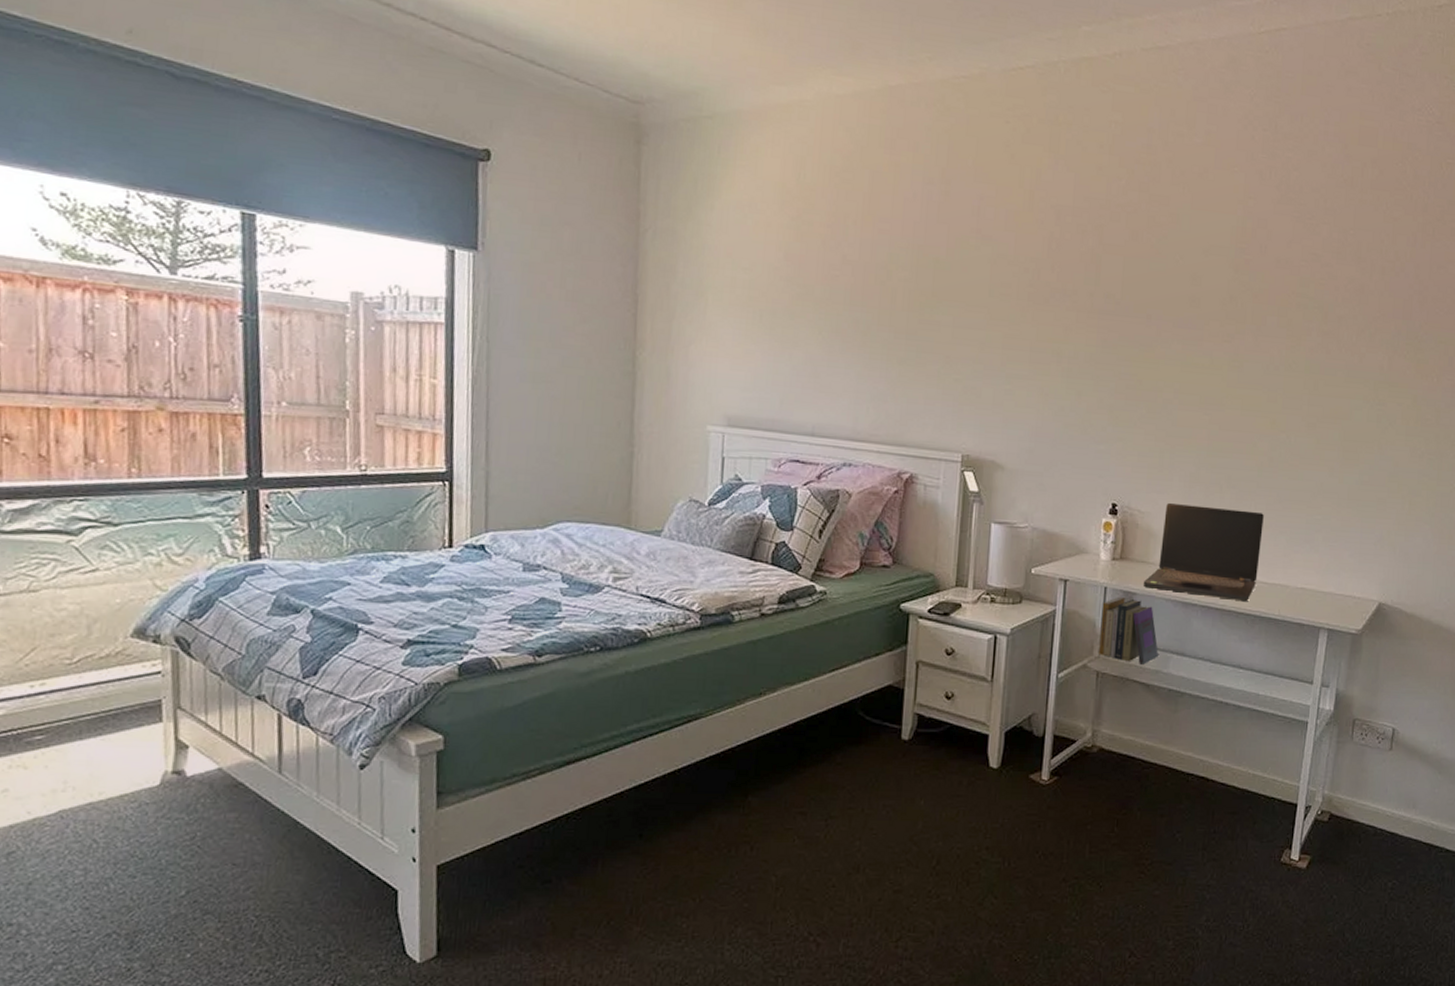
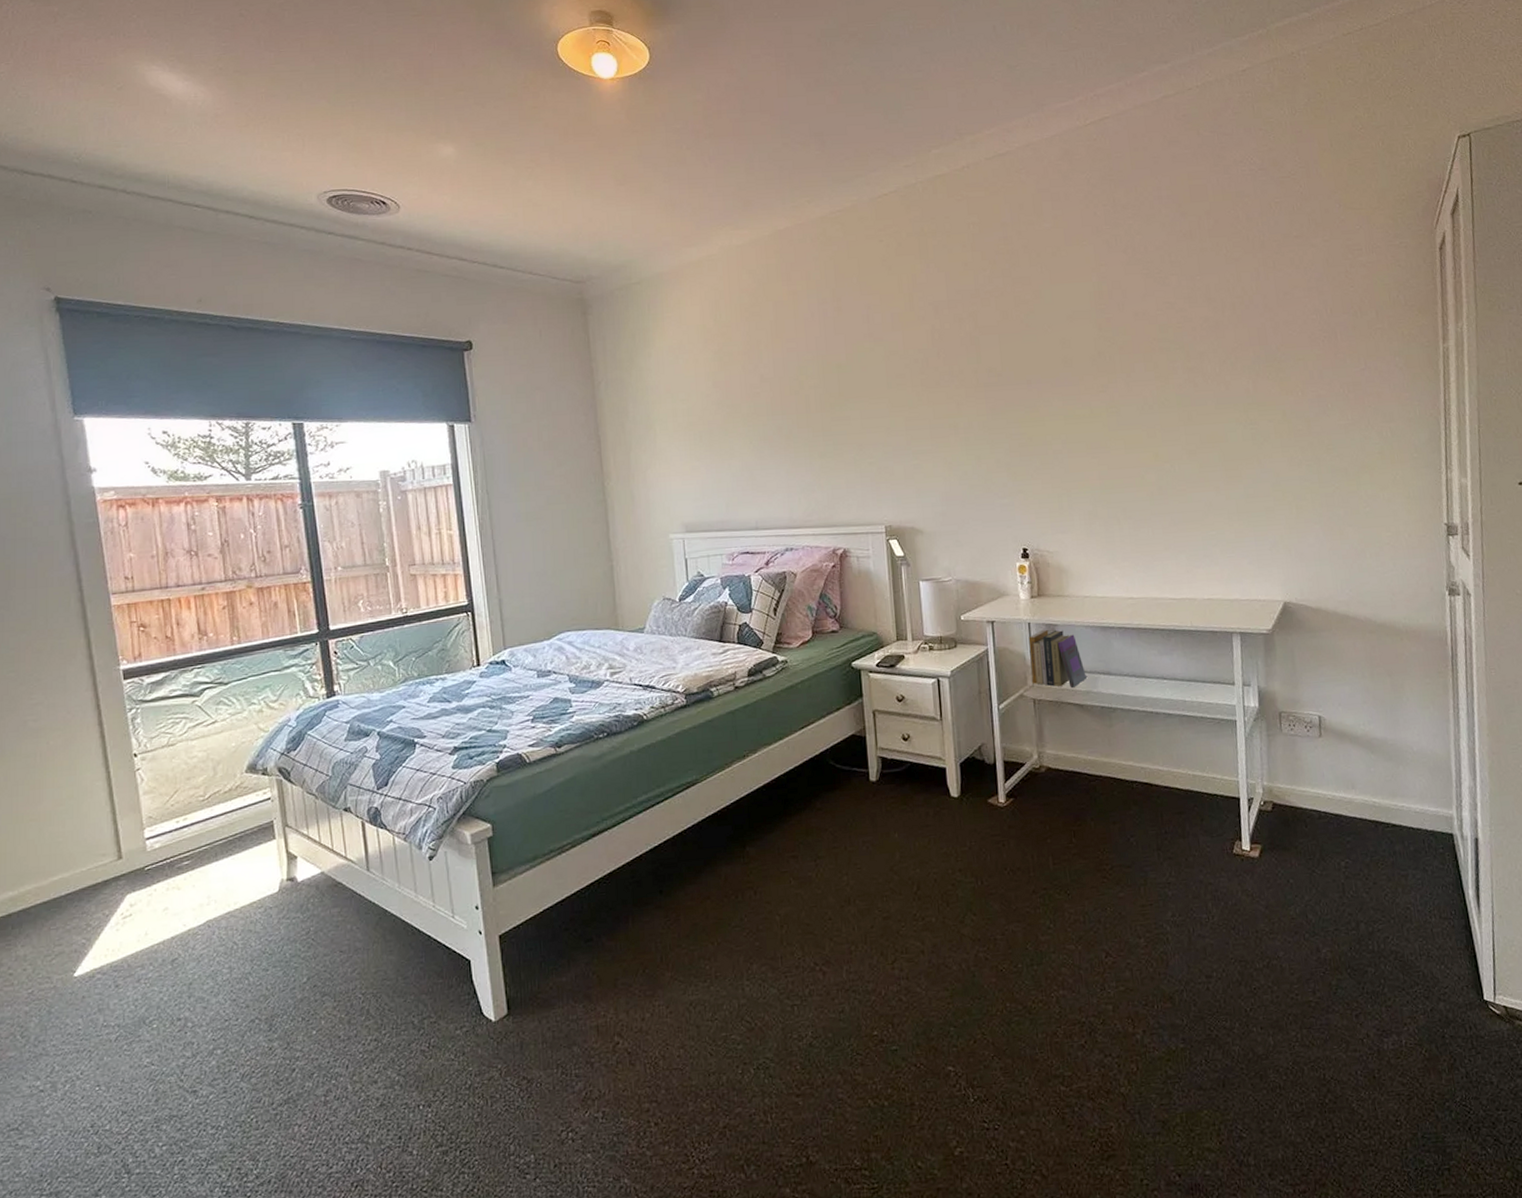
laptop: present [1144,502,1264,602] -> none [1063,536,1166,619]

